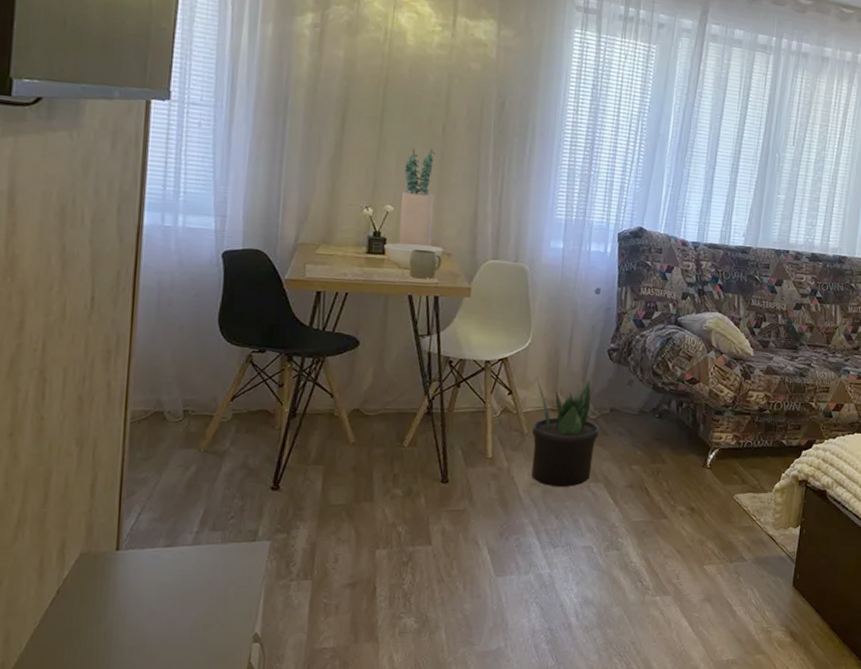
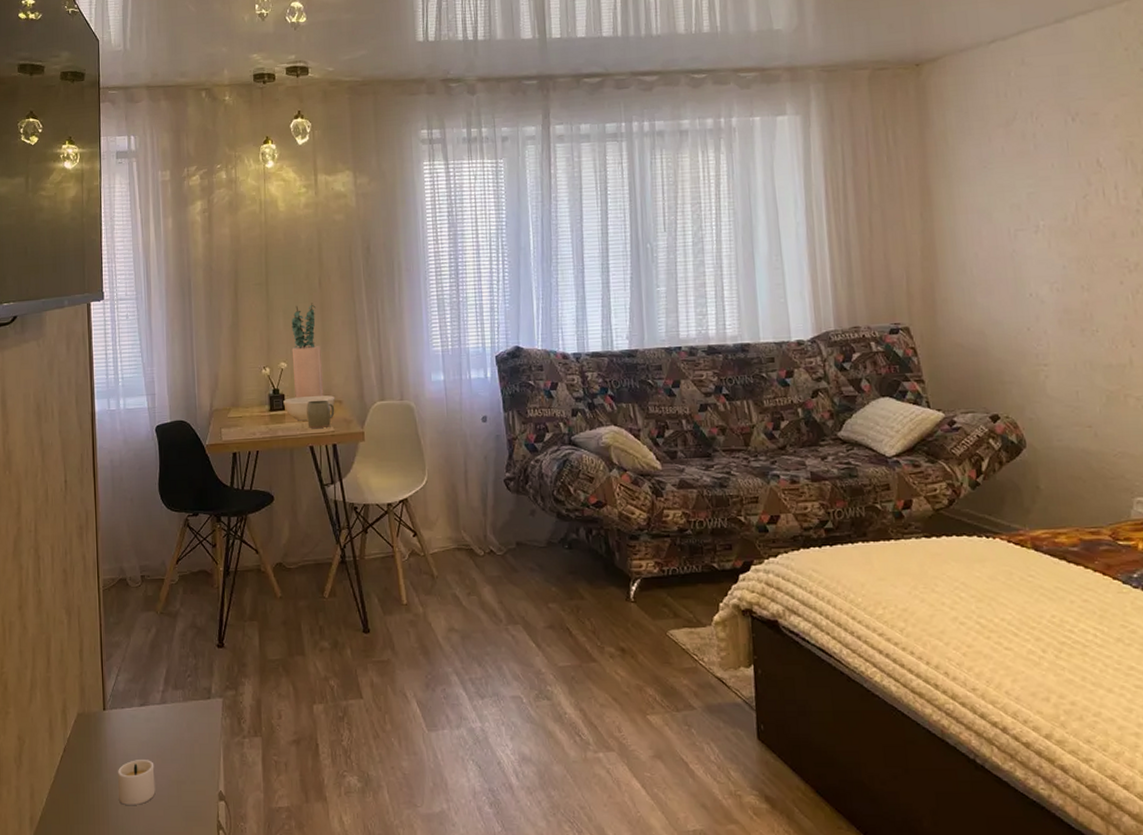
candle: none [126,602,177,648] -> present [118,760,156,805]
planter: present [531,378,599,487] -> none [439,514,509,631]

